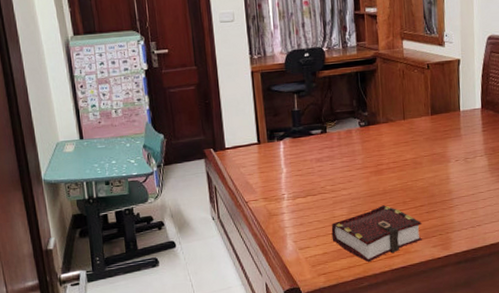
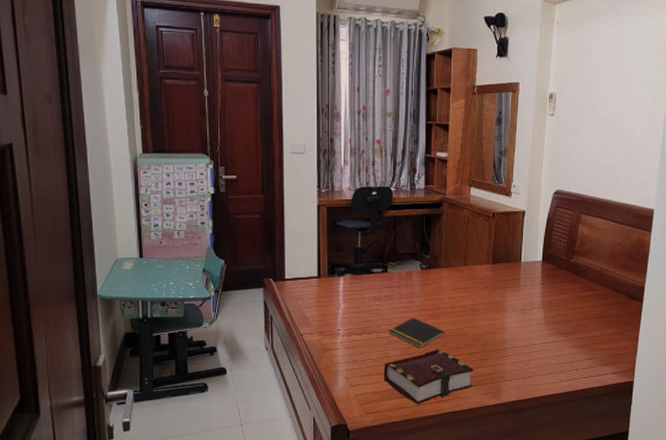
notepad: none [333,175,390,206] -> present [388,317,445,348]

